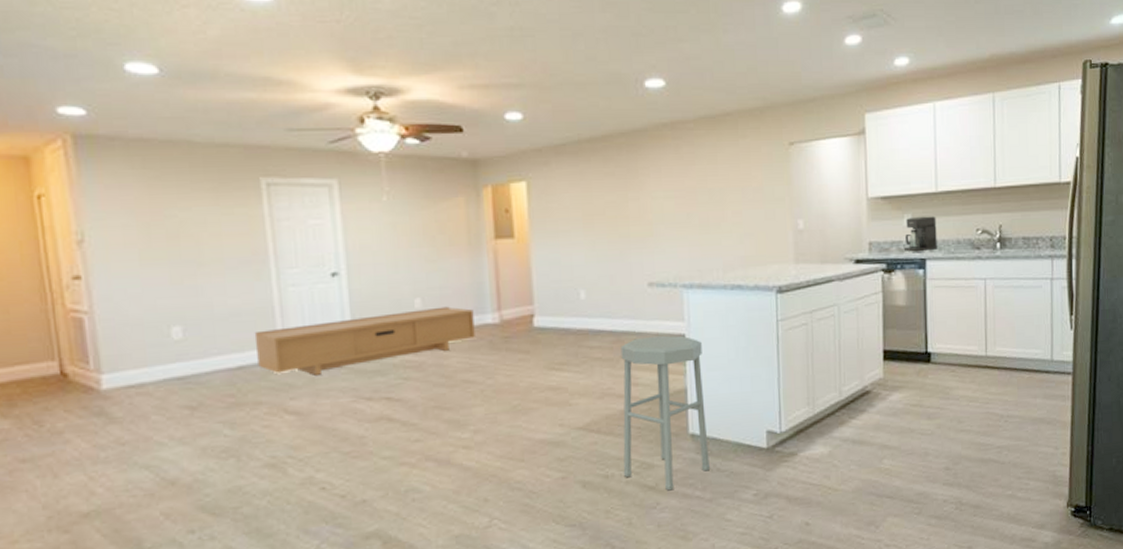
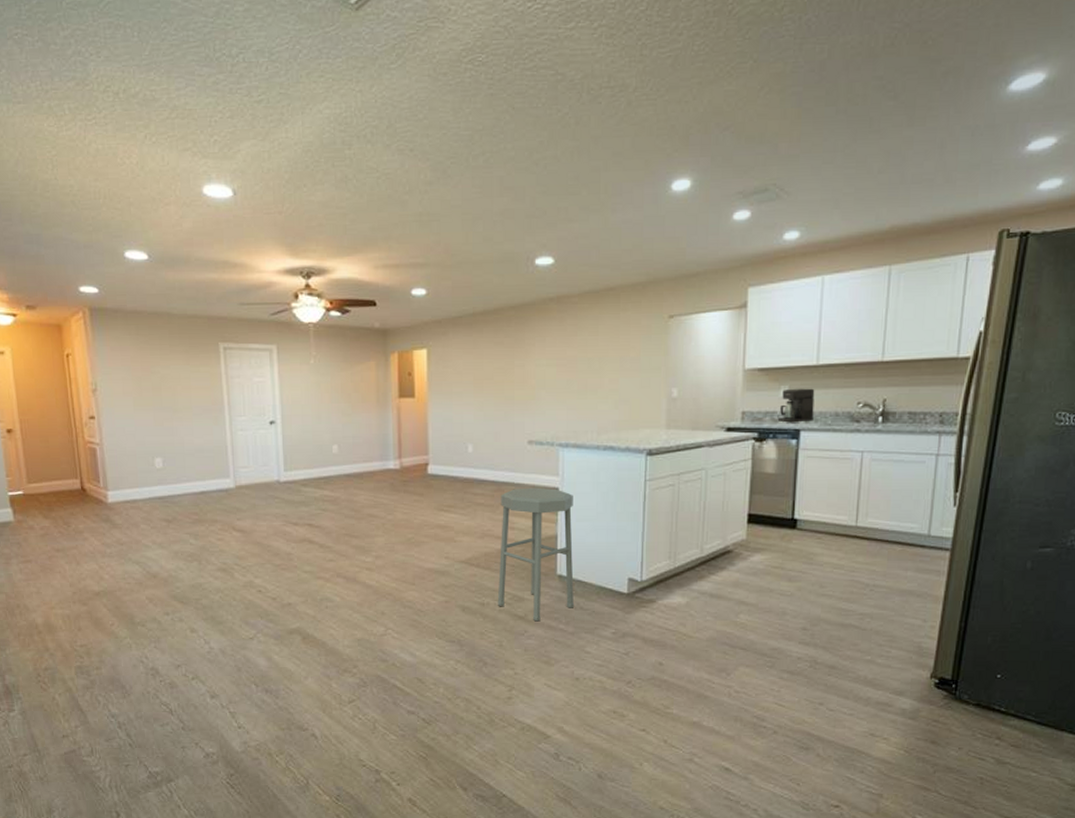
tv stand: present [254,306,475,375] -> none [212,453,380,502]

